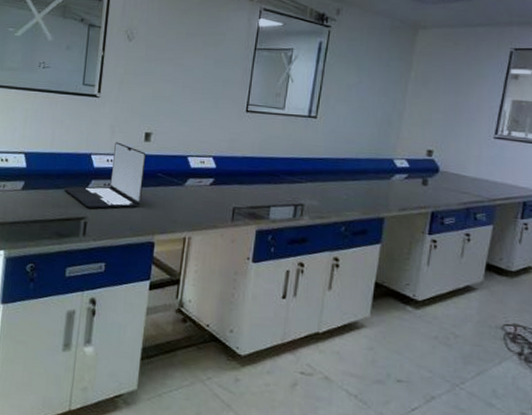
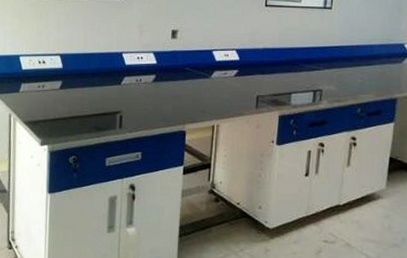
laptop: present [64,142,147,209] -> none [99,40,174,103]

